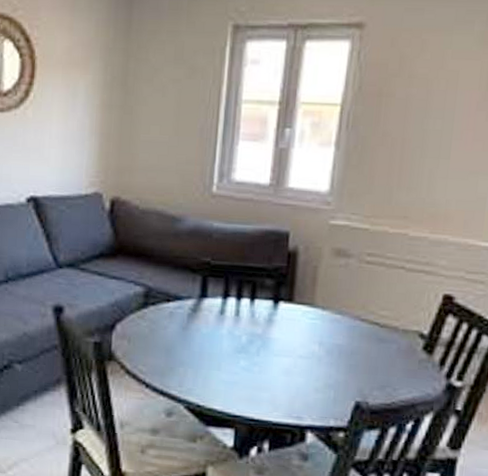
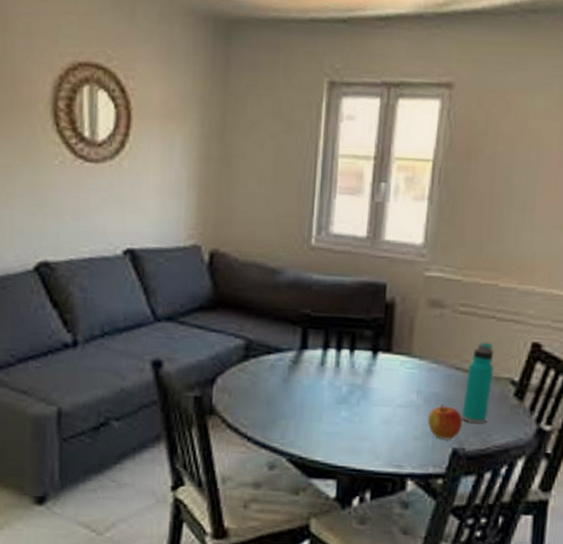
apple: none [329,356,367,393] -> present [427,405,463,440]
water bottle: none [365,292,402,378] -> present [461,341,494,424]

